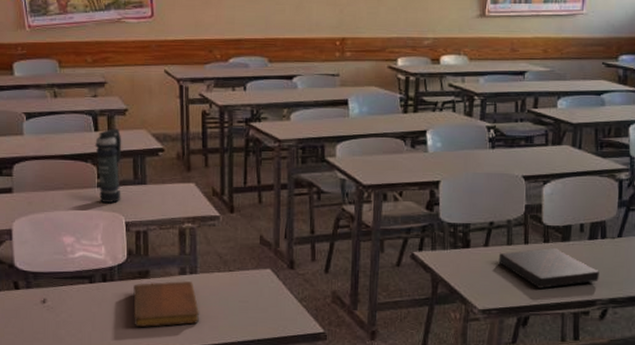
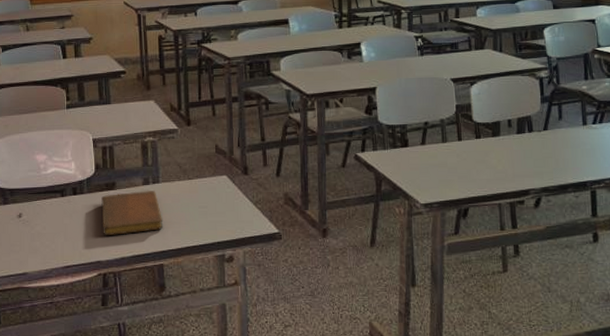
smoke grenade: present [95,129,122,203] -> none [64,56,88,122]
book: present [498,248,599,288] -> none [435,143,530,181]

